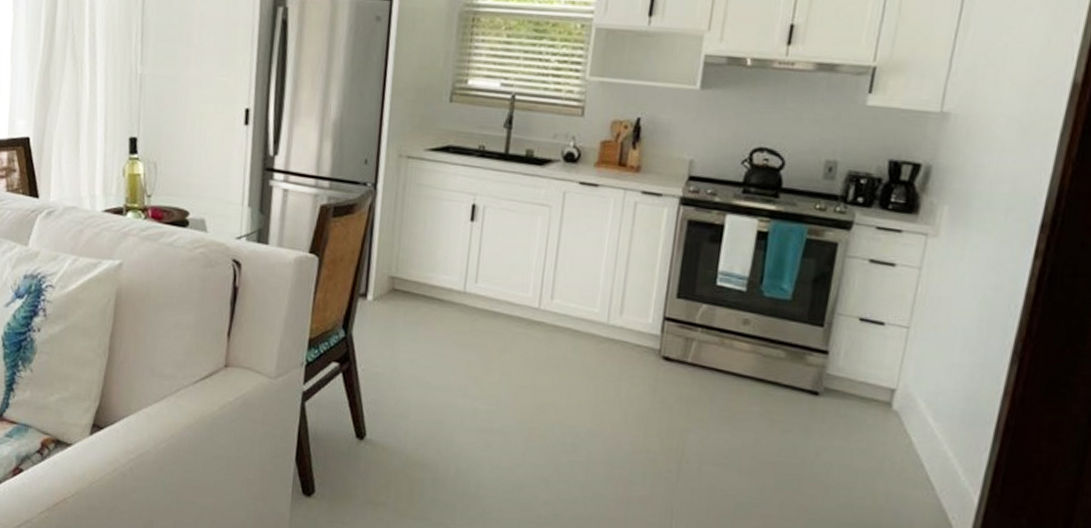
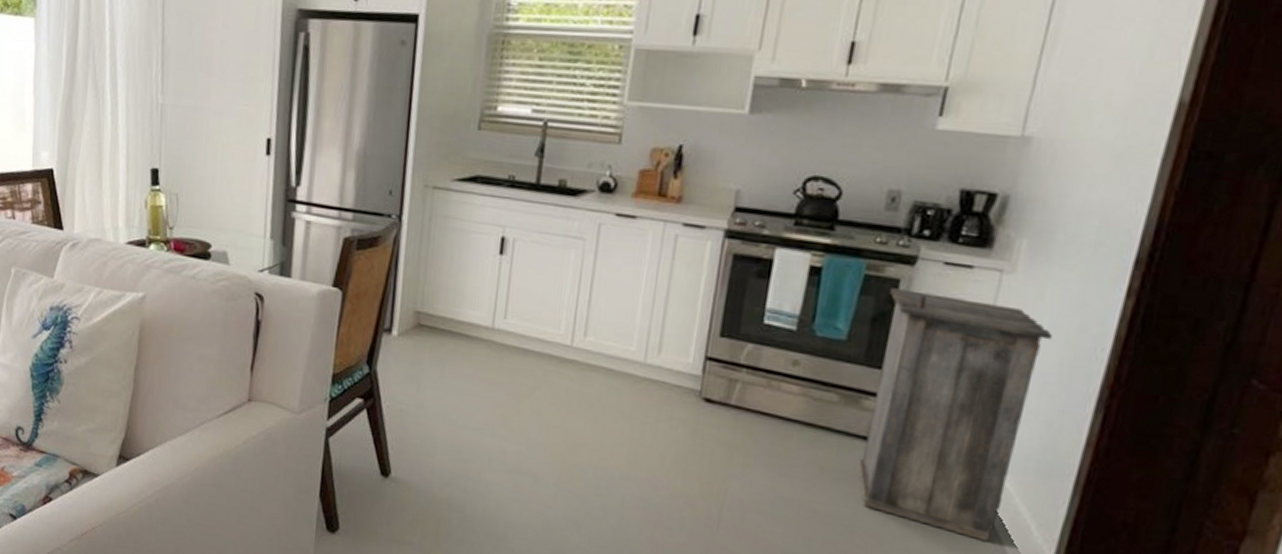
trash bin: none [804,251,972,487] -> present [858,288,1052,542]

